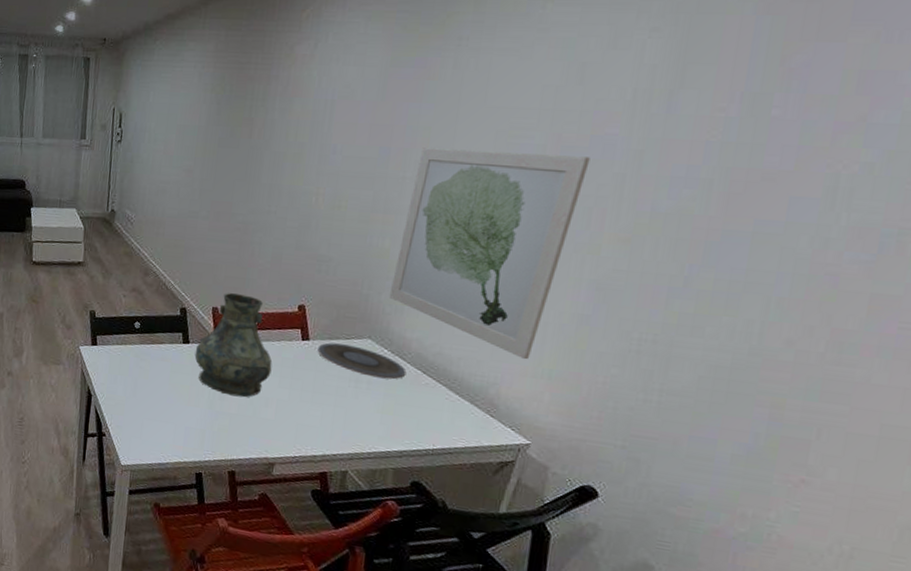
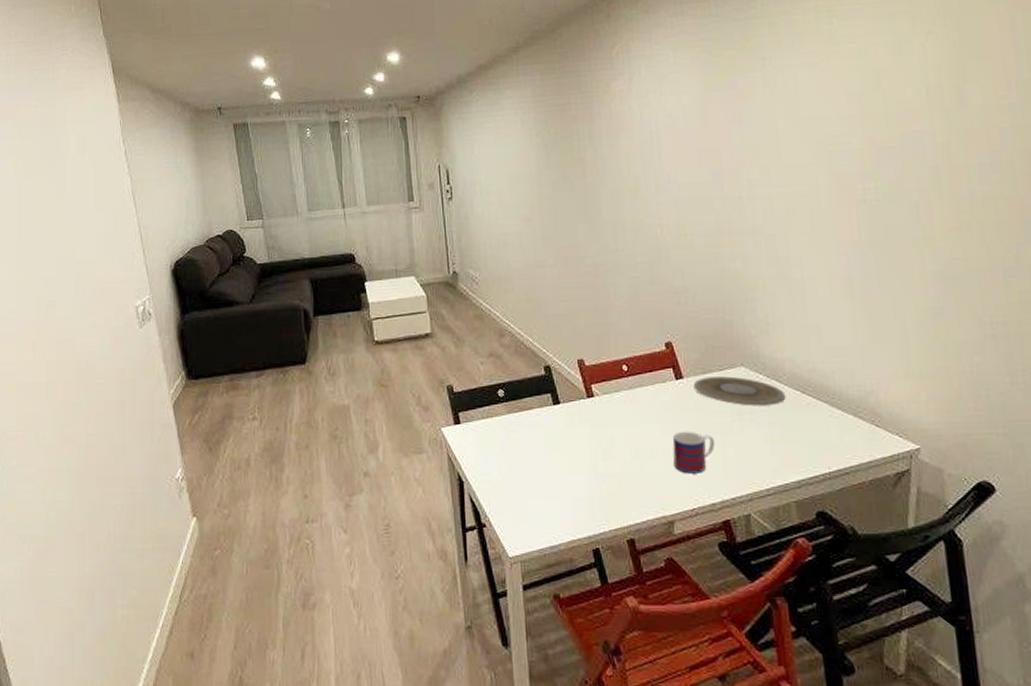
vase: present [194,293,273,398] -> none [568,341,652,454]
mug: none [284,387,327,427] -> present [672,431,715,474]
wall art: present [389,147,590,360] -> none [751,155,905,362]

